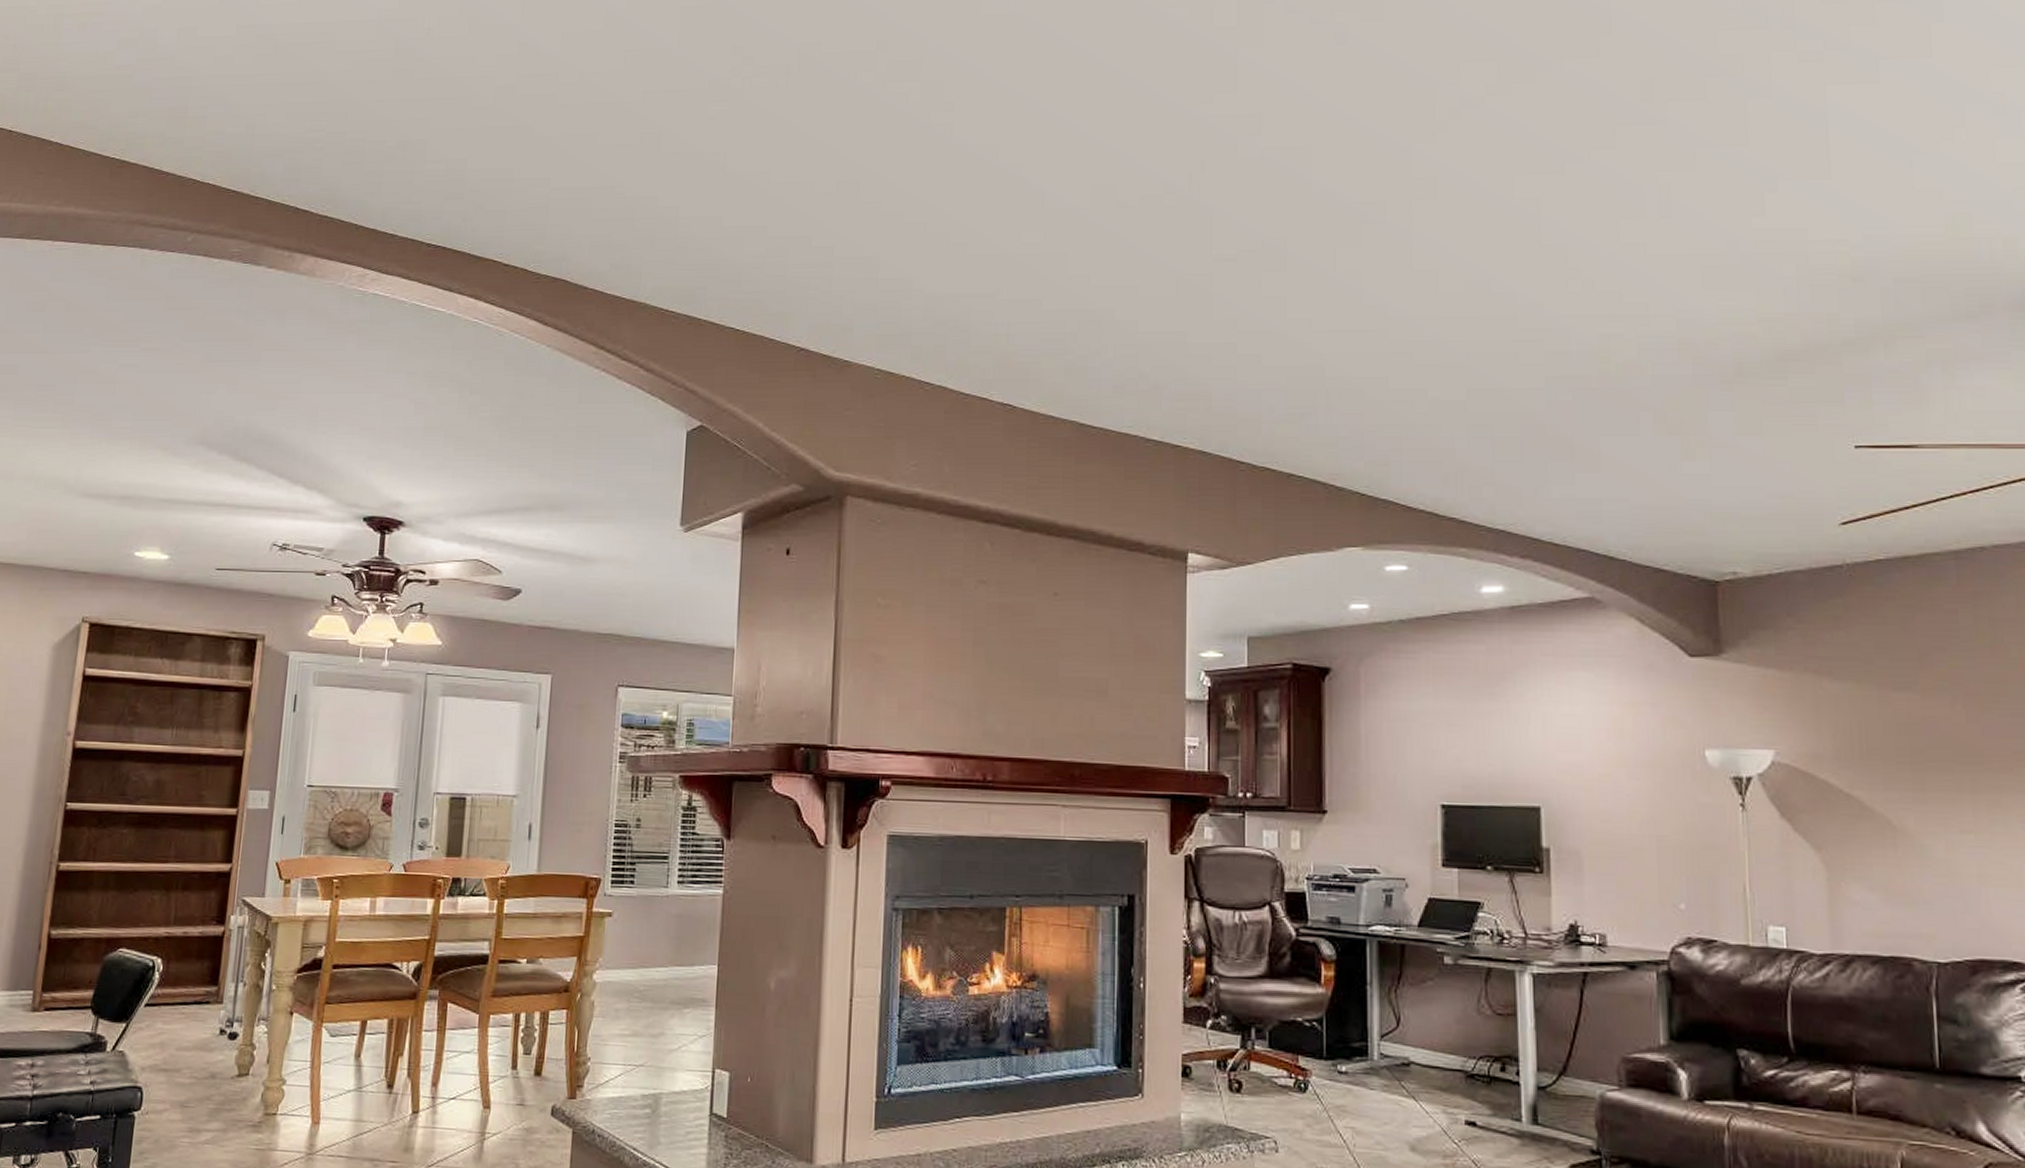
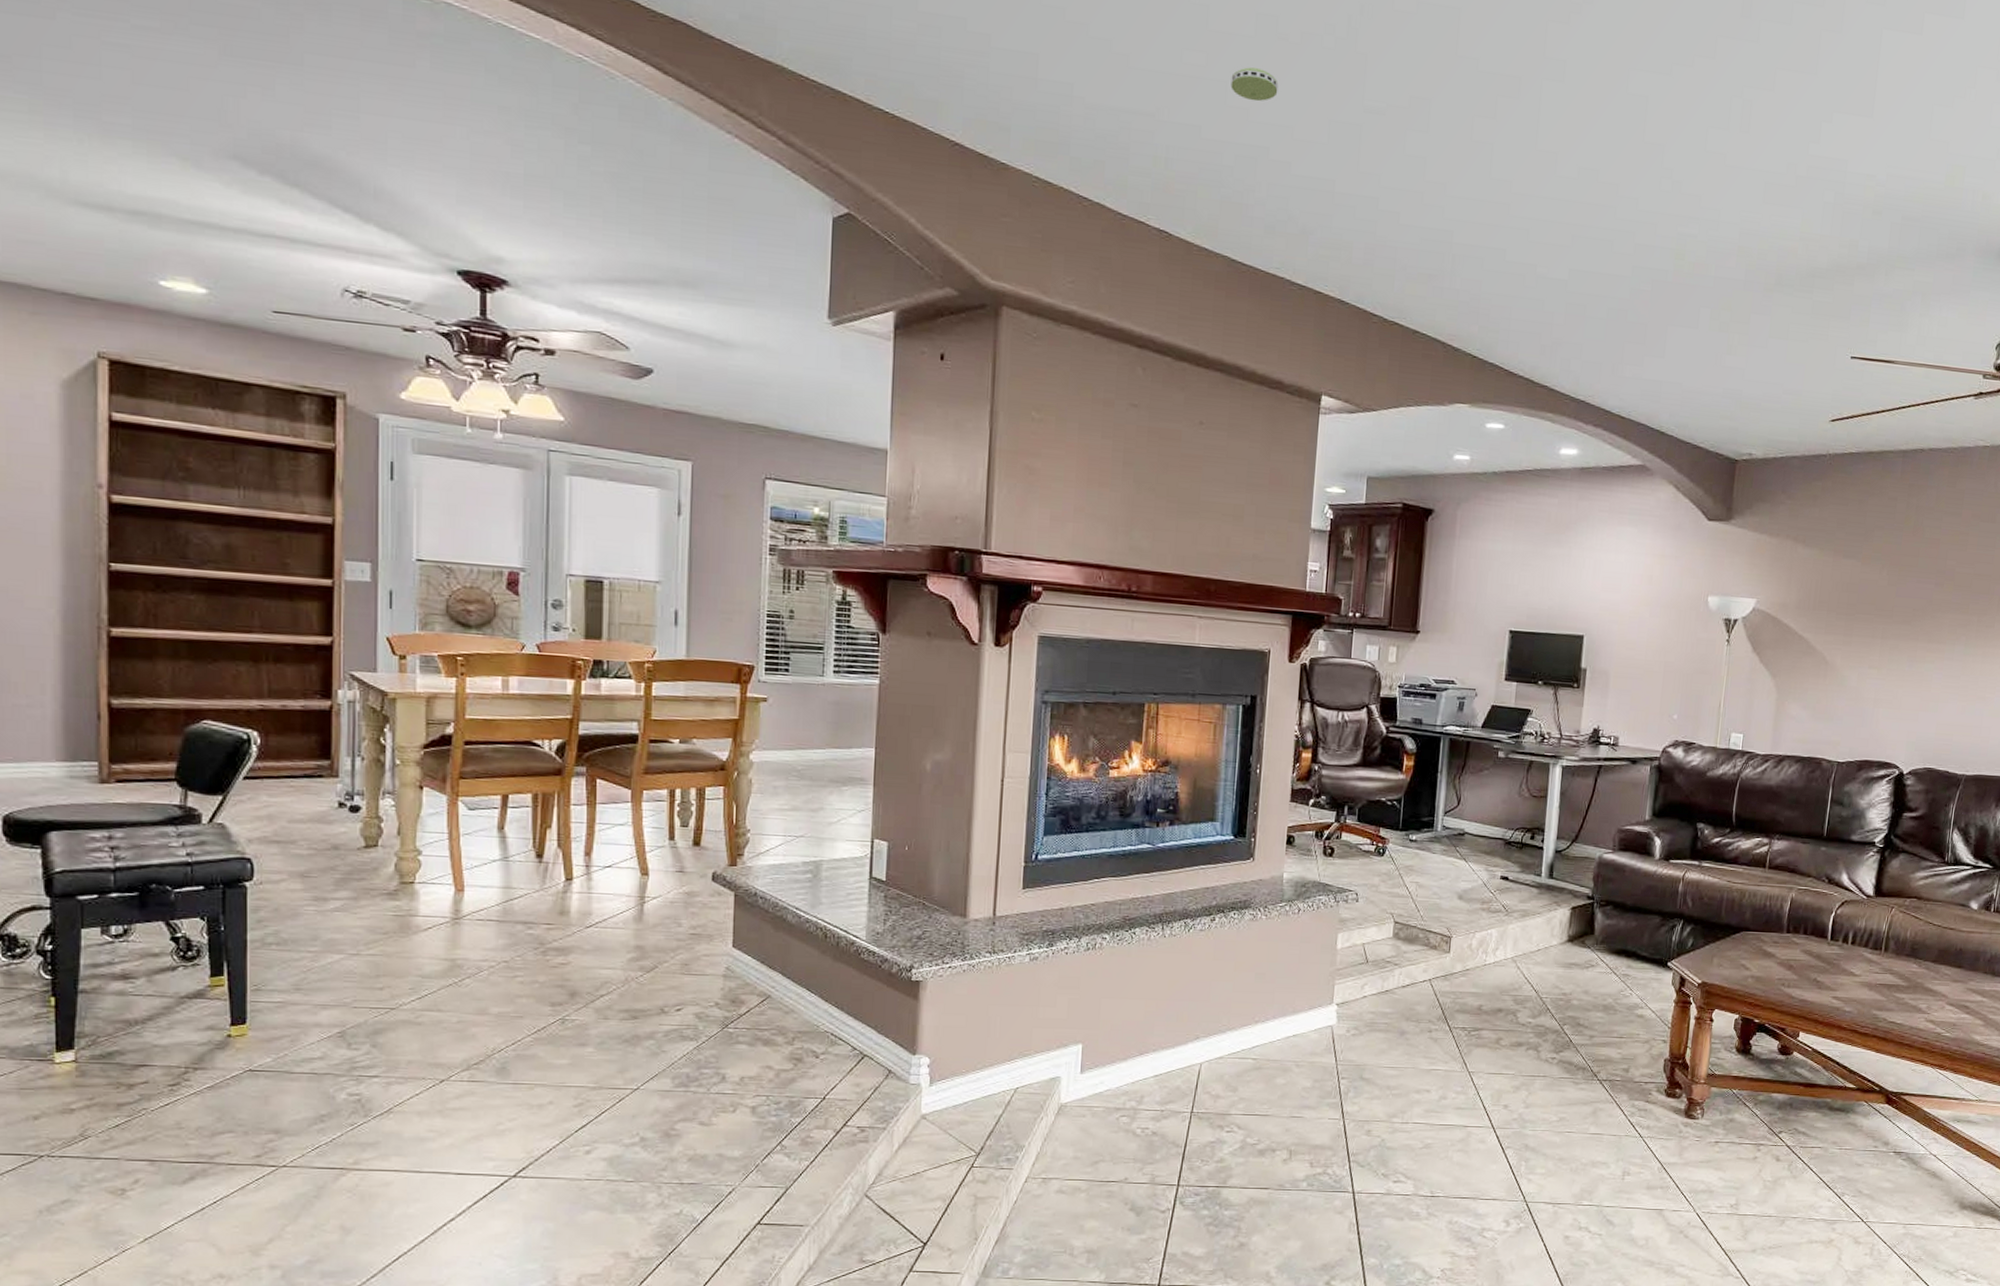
smoke detector: none [1070,237,1120,268] -> present [1230,67,1279,102]

